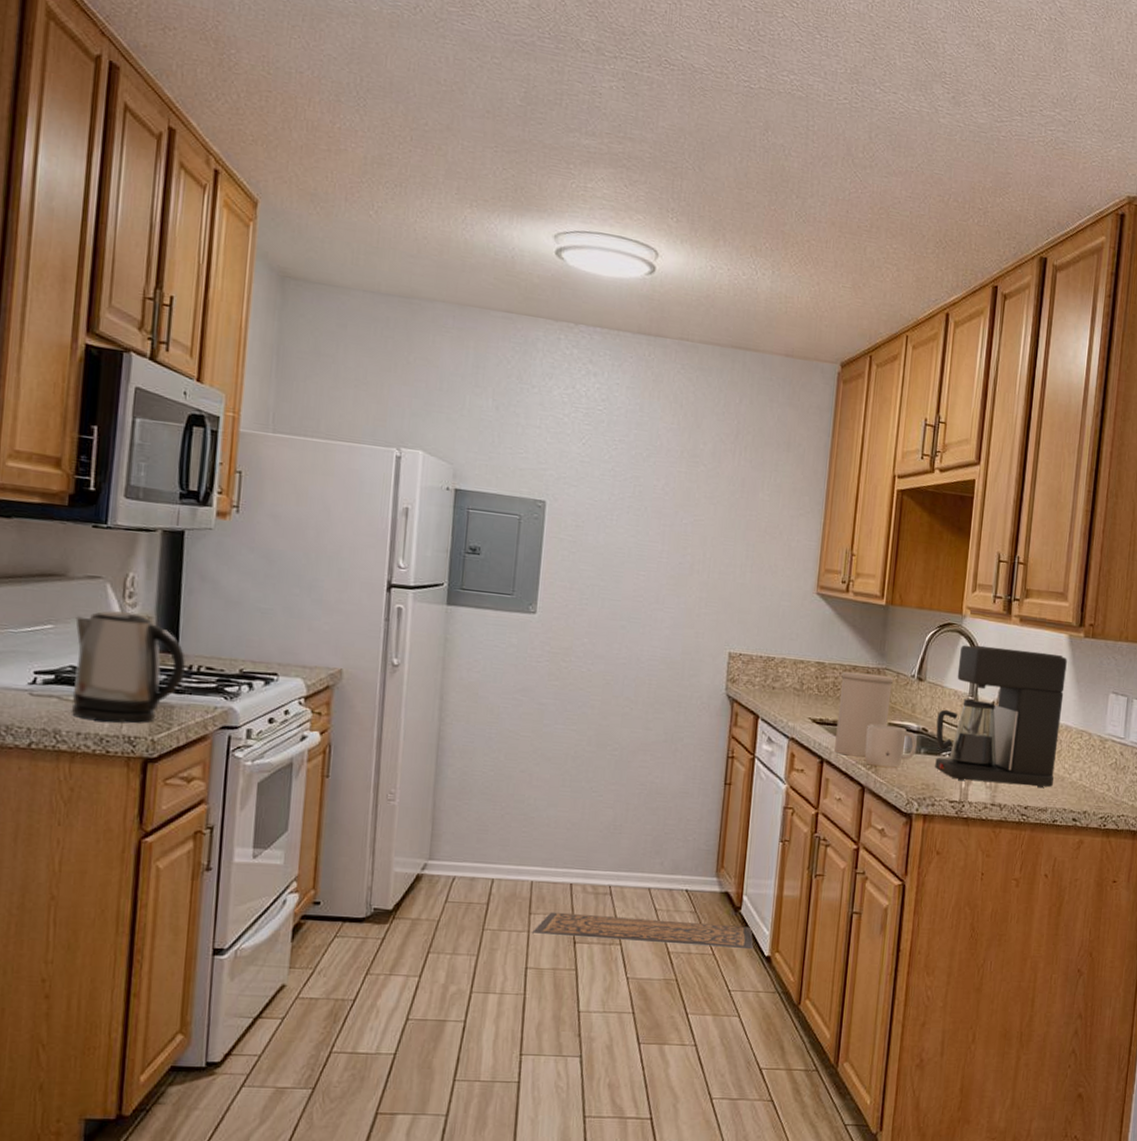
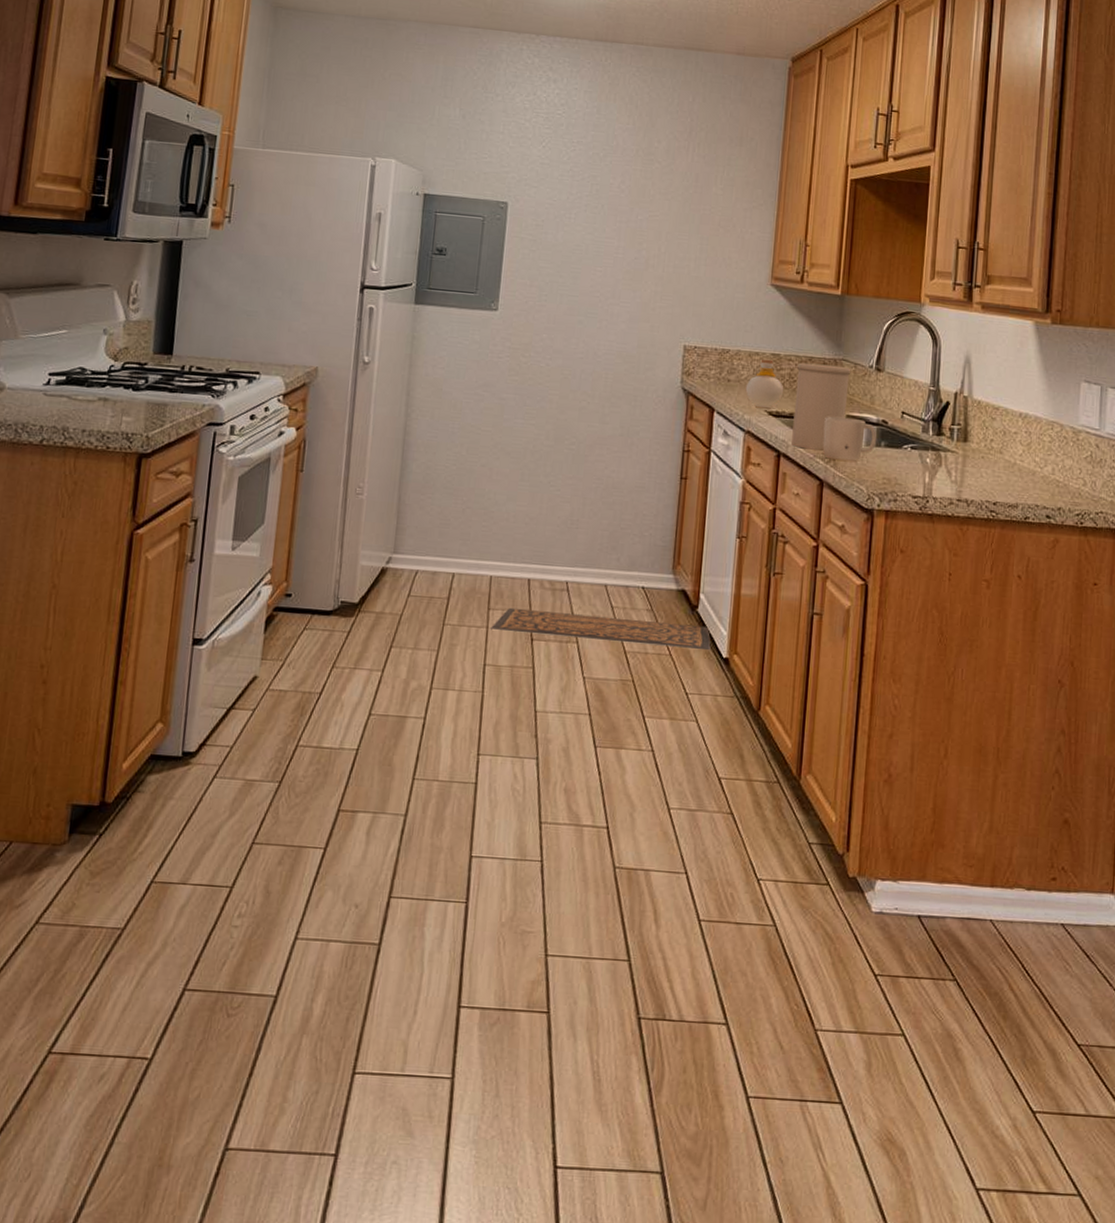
kettle: present [71,610,185,723] -> none [78,316,179,421]
bottle: none [790,667,828,718] -> present [745,359,784,410]
coffee maker: present [935,645,1067,788] -> none [896,333,1034,483]

